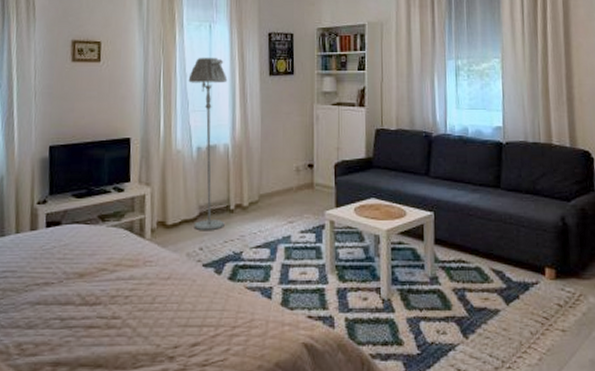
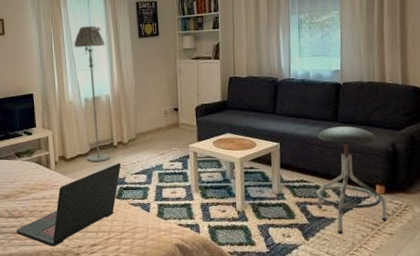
laptop: none [88,233,238,347] -> present [16,163,122,247]
stool: none [475,195,559,331] -> present [315,126,387,234]

